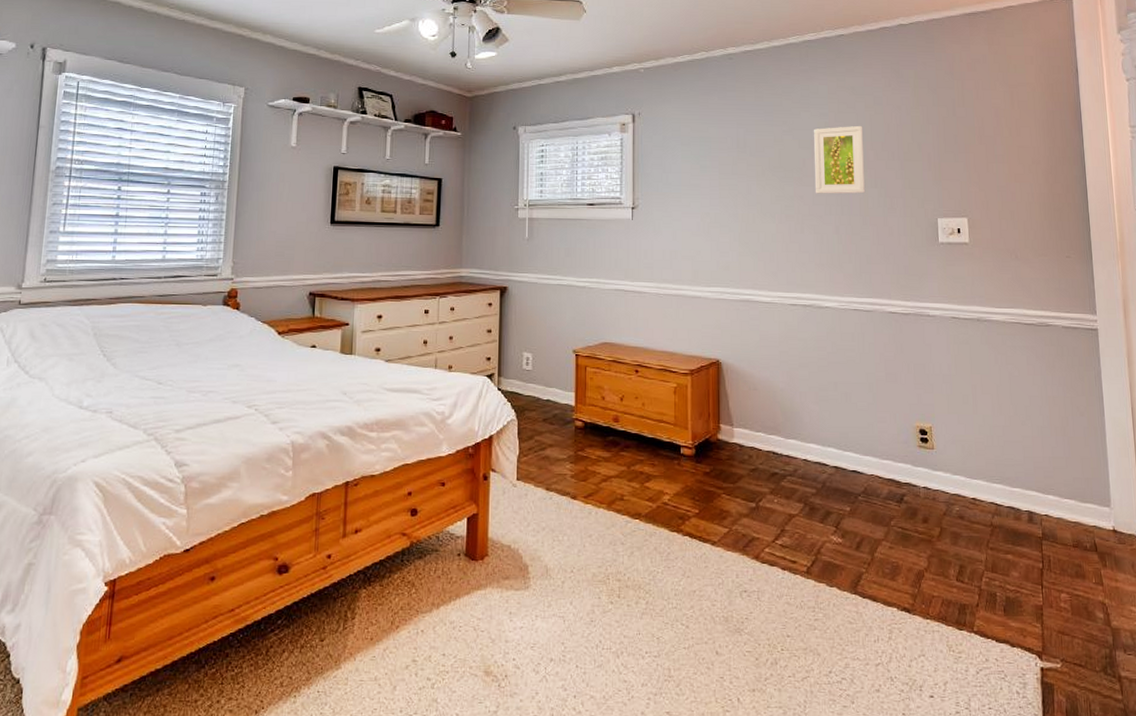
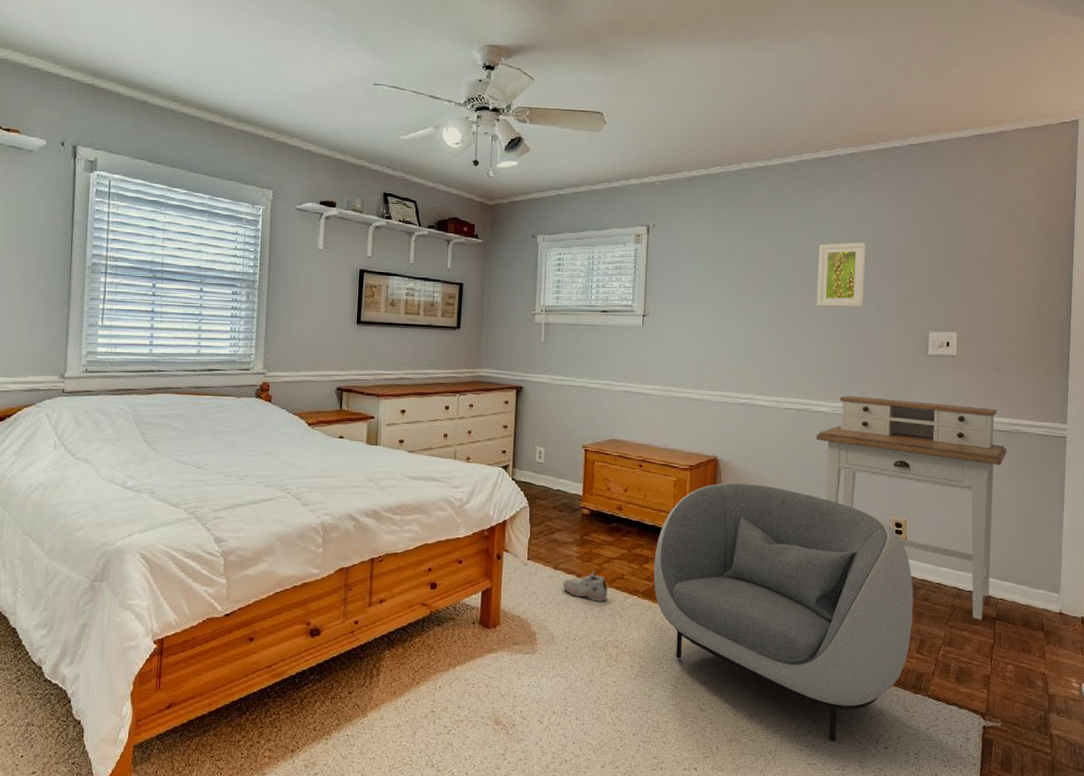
shoe: none [556,491,606,527] -> present [562,571,608,602]
armchair: none [656,388,949,691] -> present [653,482,914,742]
desk: none [825,288,1035,540] -> present [816,395,1007,620]

